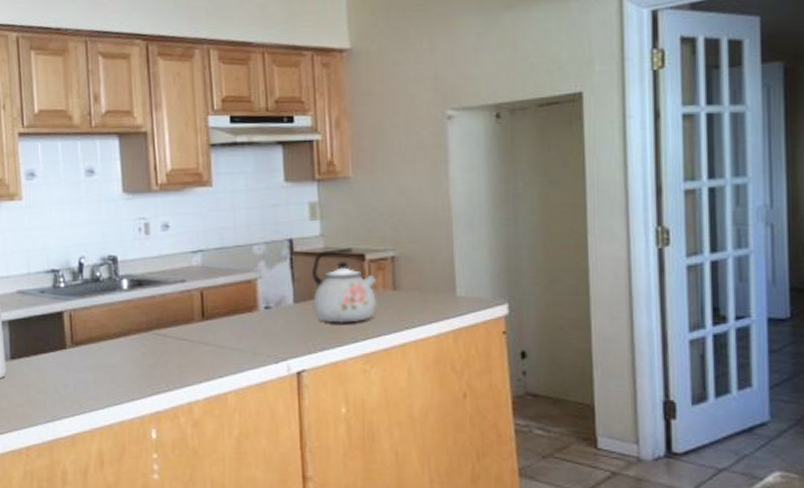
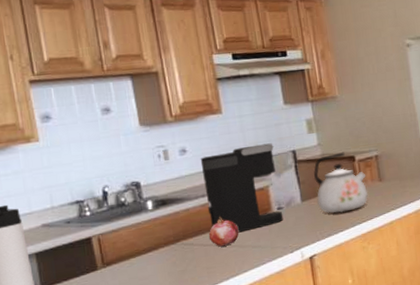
coffee maker: none [183,227,271,330] -> present [200,143,284,233]
fruit: none [185,307,218,343] -> present [209,216,239,247]

